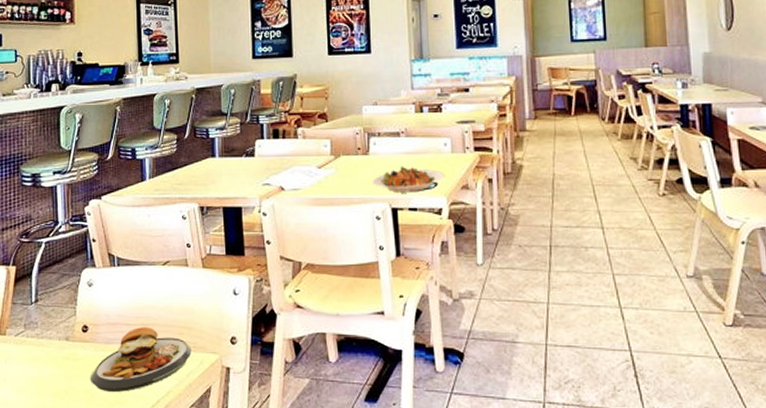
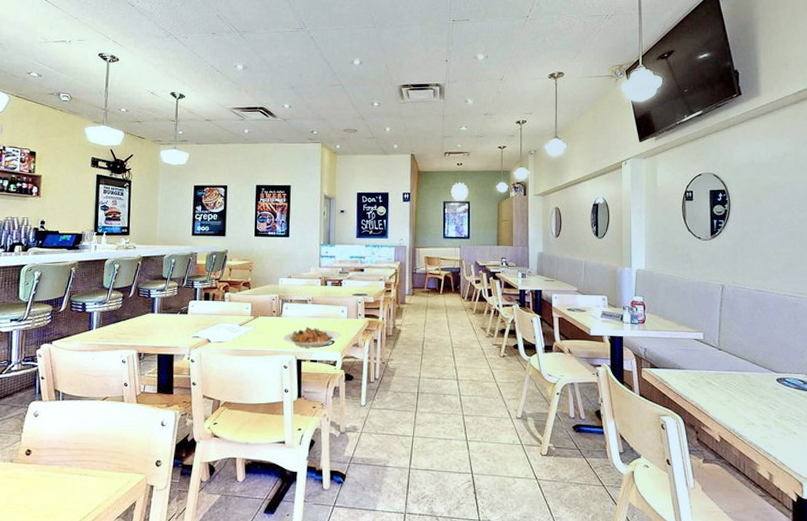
burger: present [90,327,192,392] -> none [29,452,122,506]

